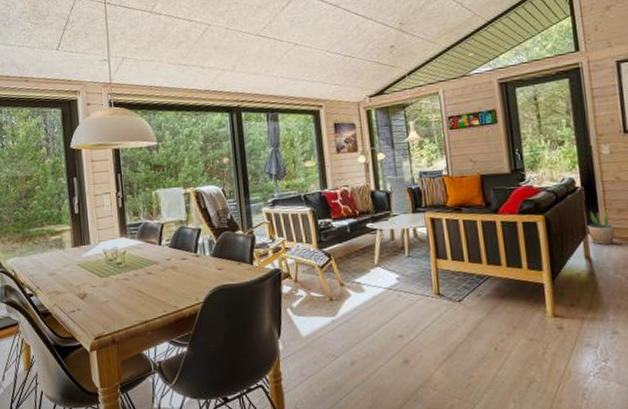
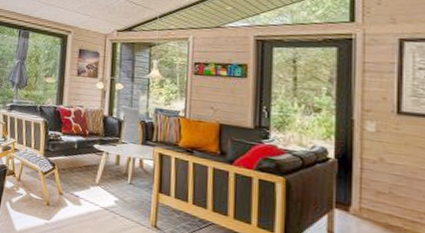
potted plant: present [587,208,615,244] -> none [335,186,369,225]

